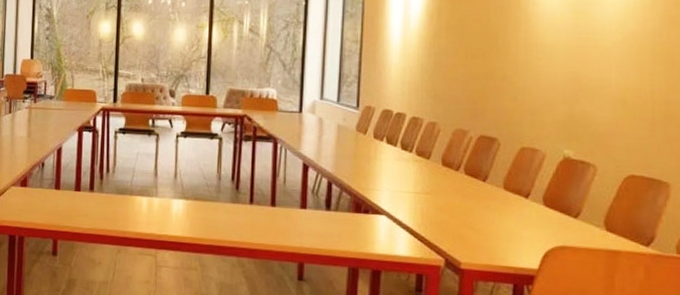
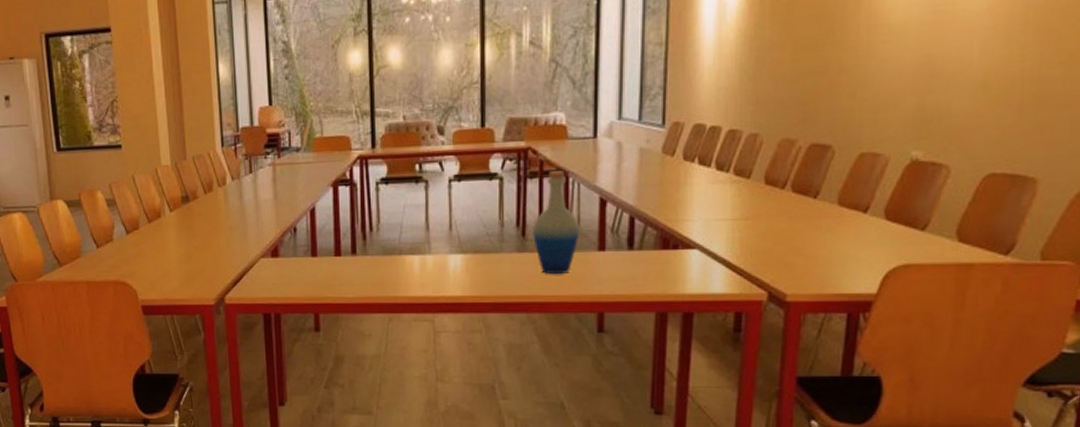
bottle: none [245,137,285,225] -> present [533,171,580,274]

